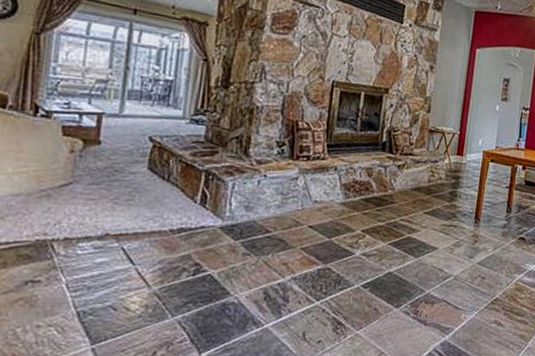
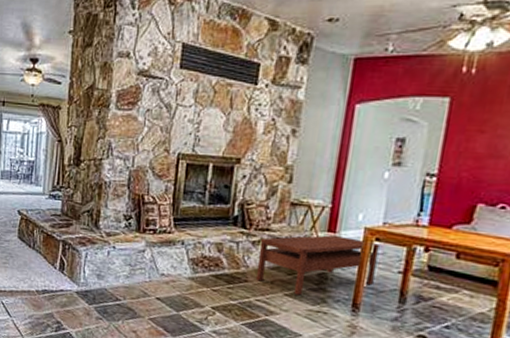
coffee table: none [401,157,493,213] -> present [256,234,380,296]

